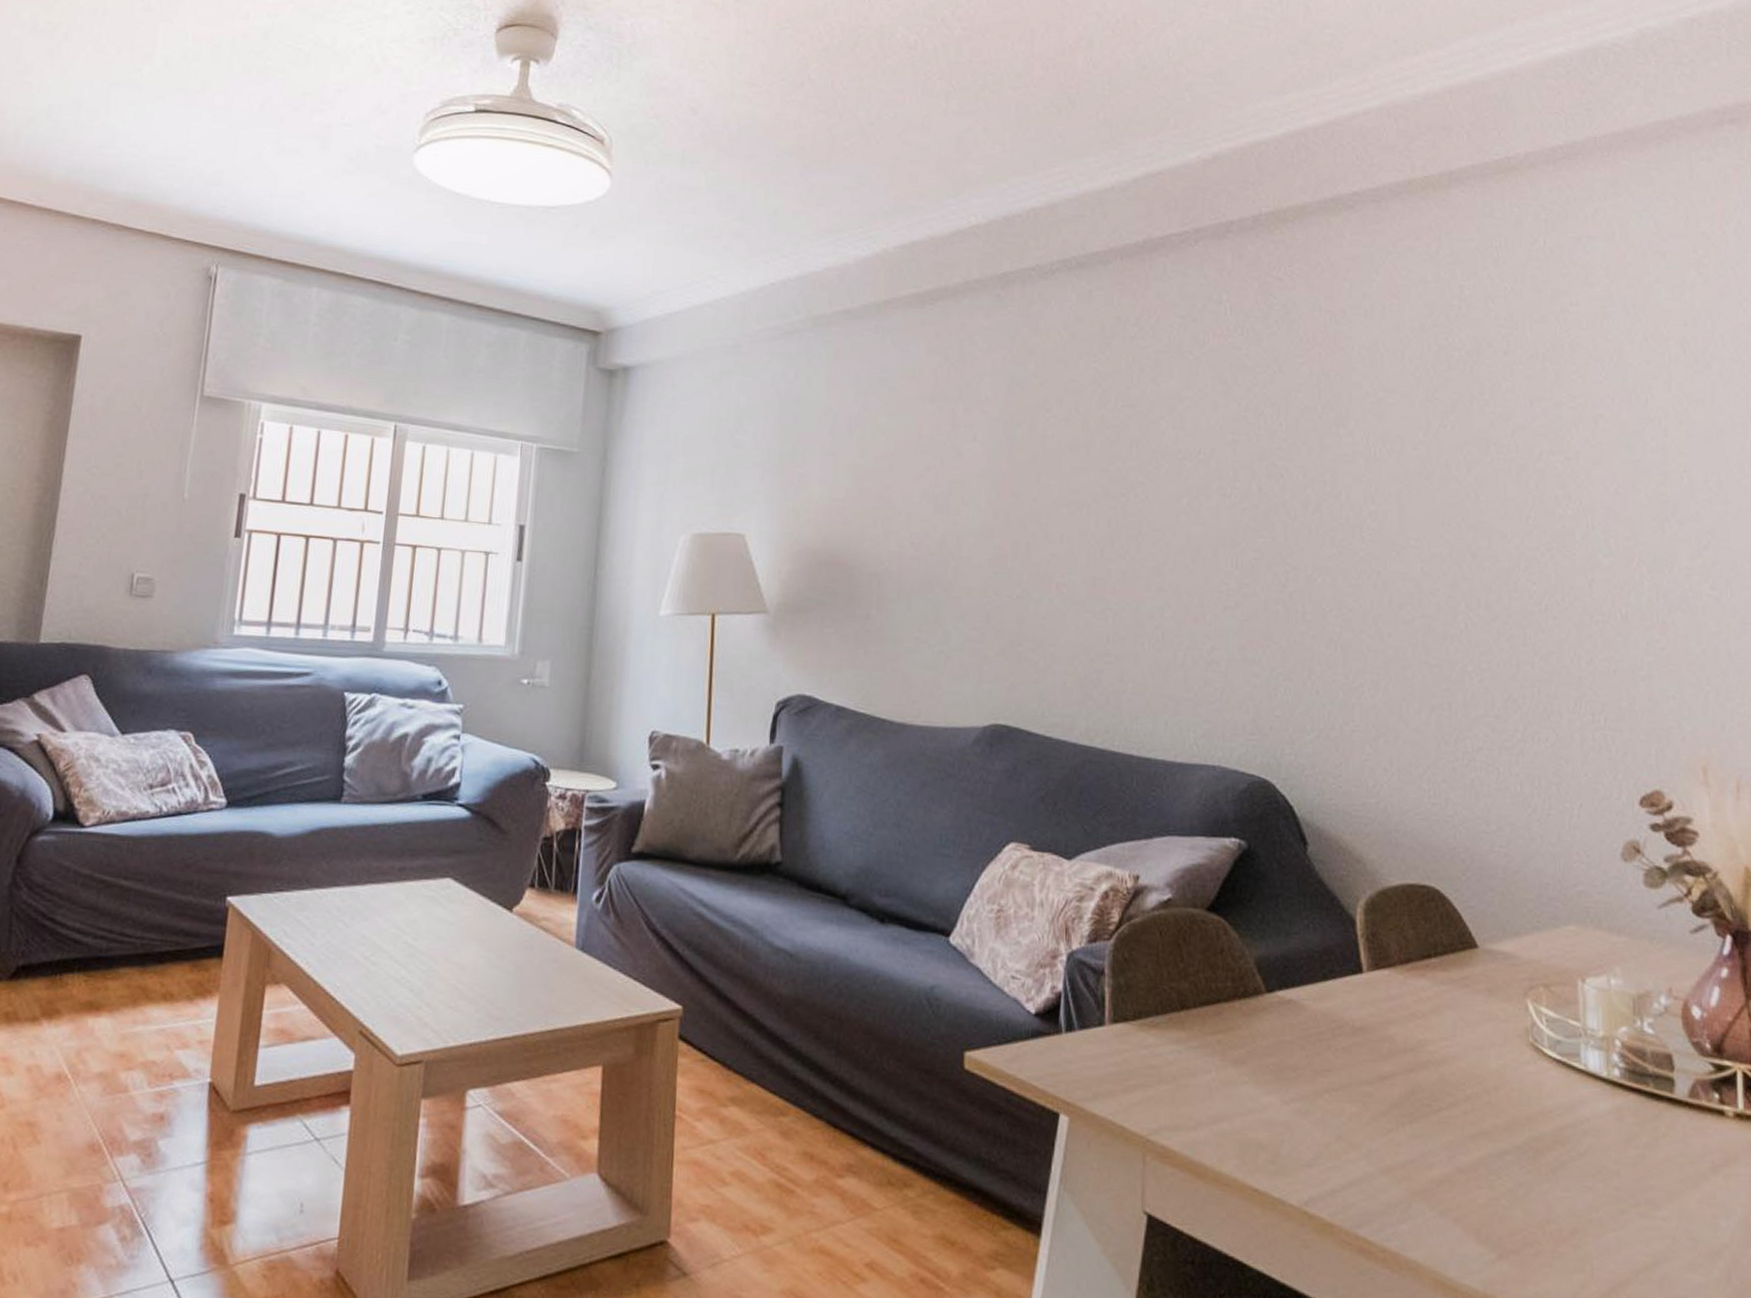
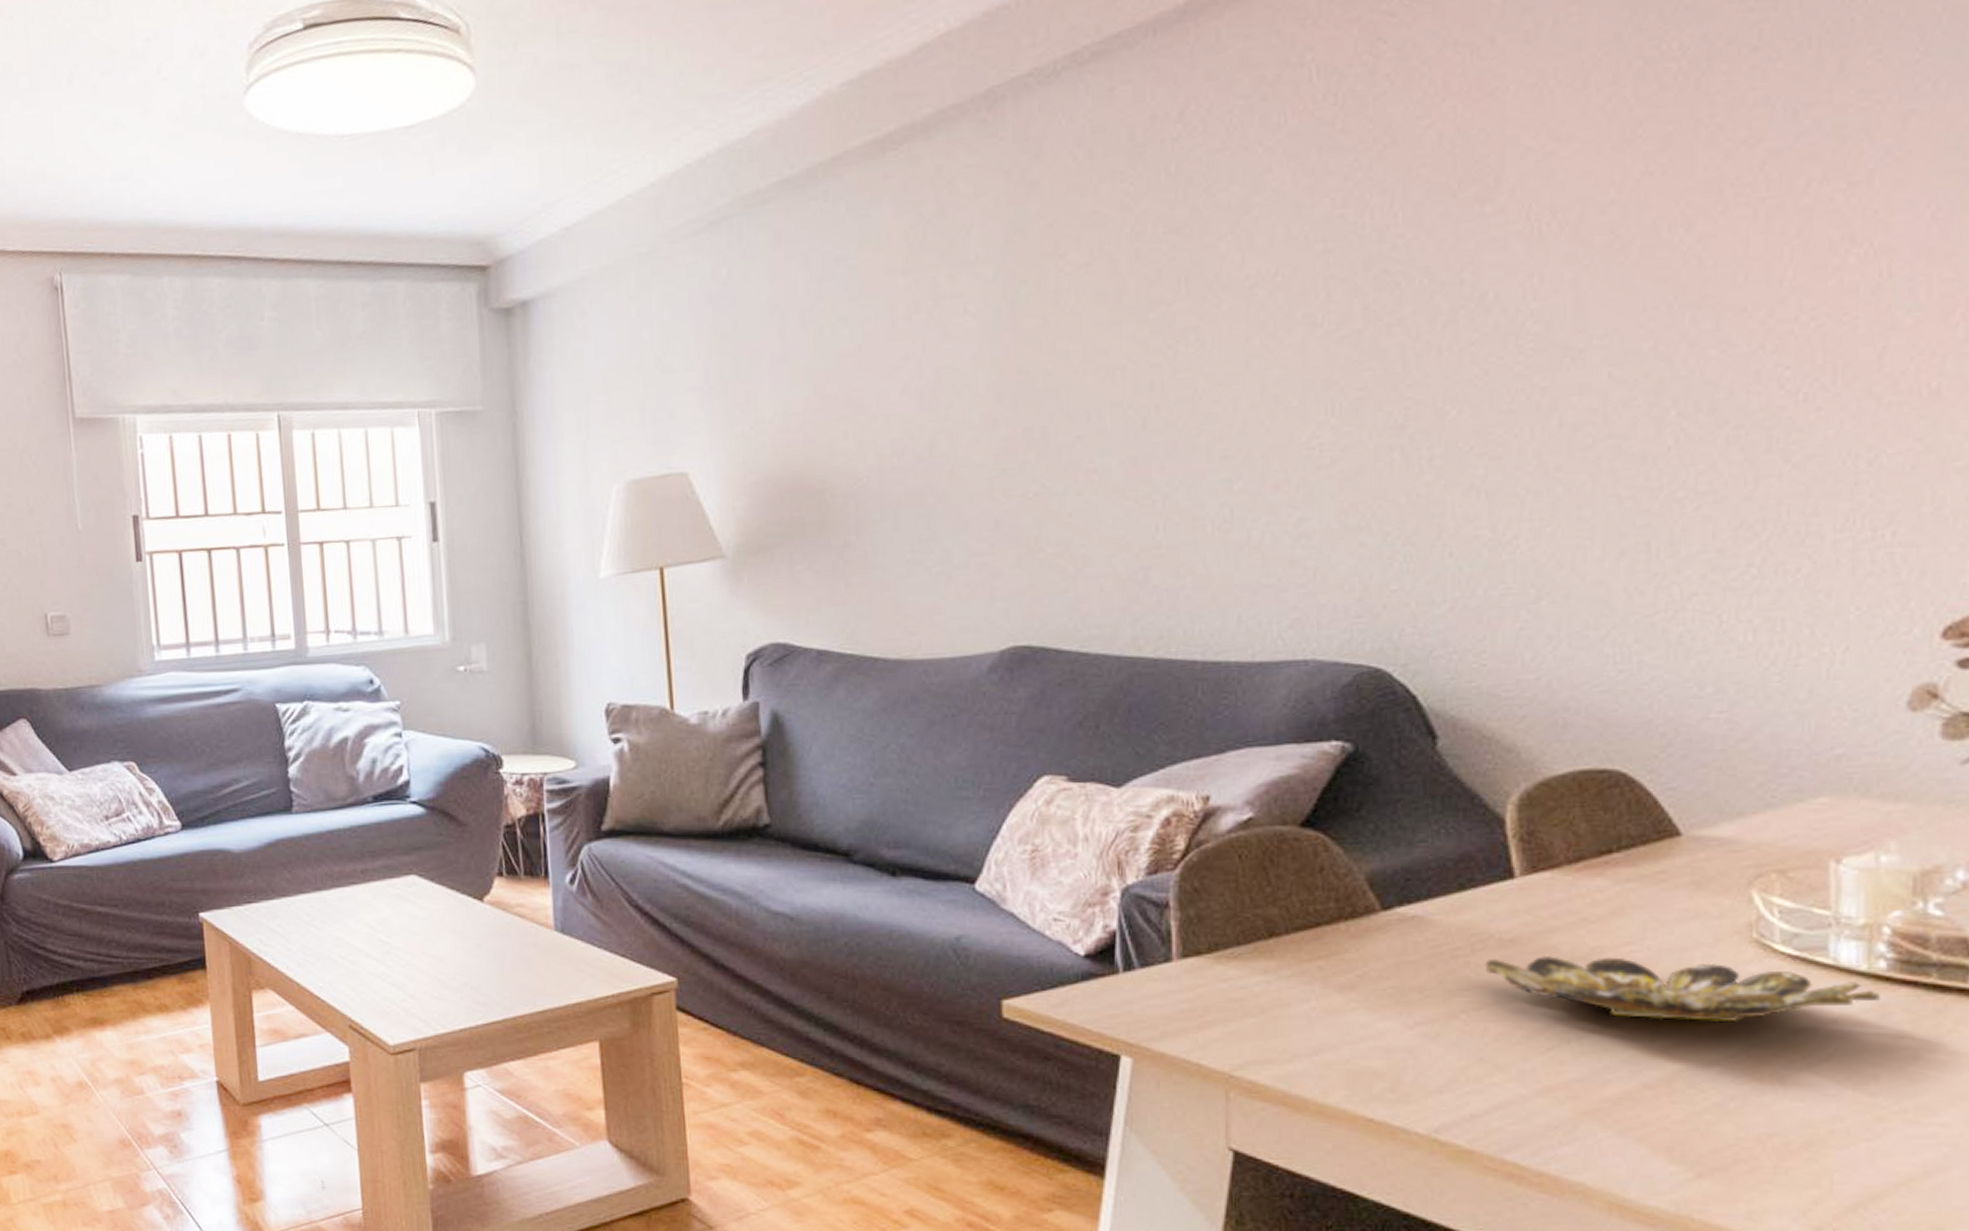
bowl: none [1342,1044,1617,1115] -> present [1485,956,1880,1021]

